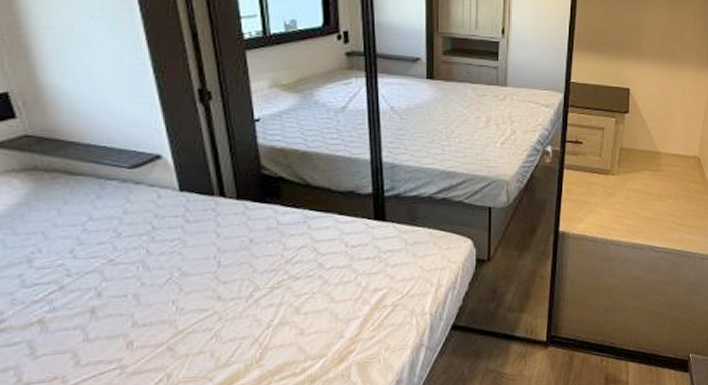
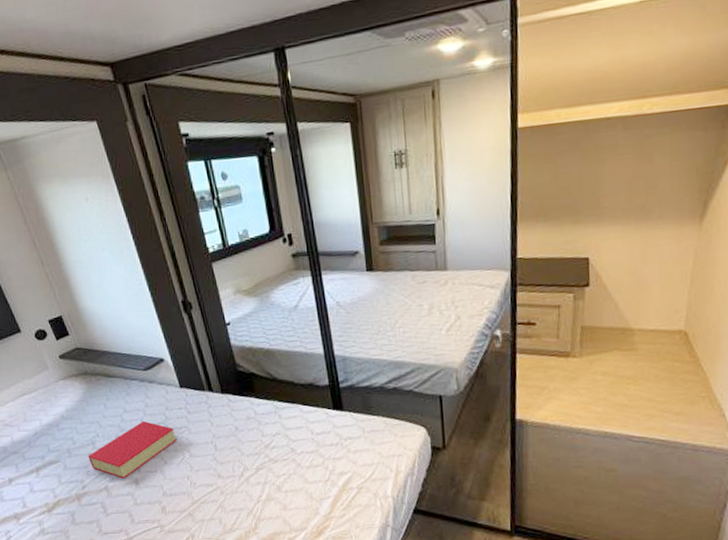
book: none [17,231,164,308] -> present [88,420,177,479]

